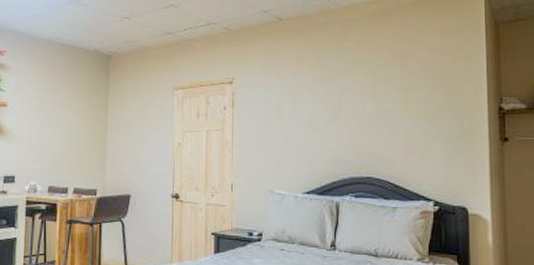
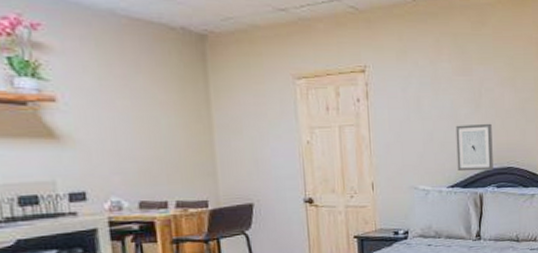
wall art: none [314,132,352,179] -> present [455,123,493,172]

